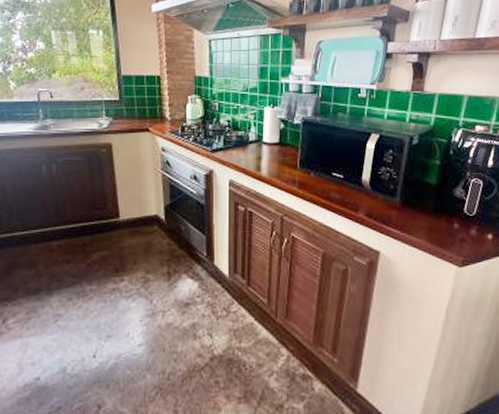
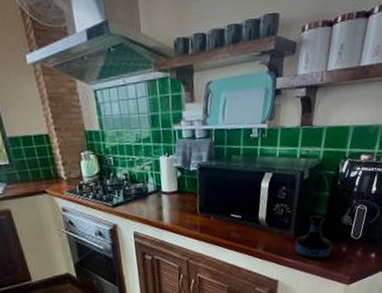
tequila bottle: none [400,183,443,235] -> present [295,214,332,260]

